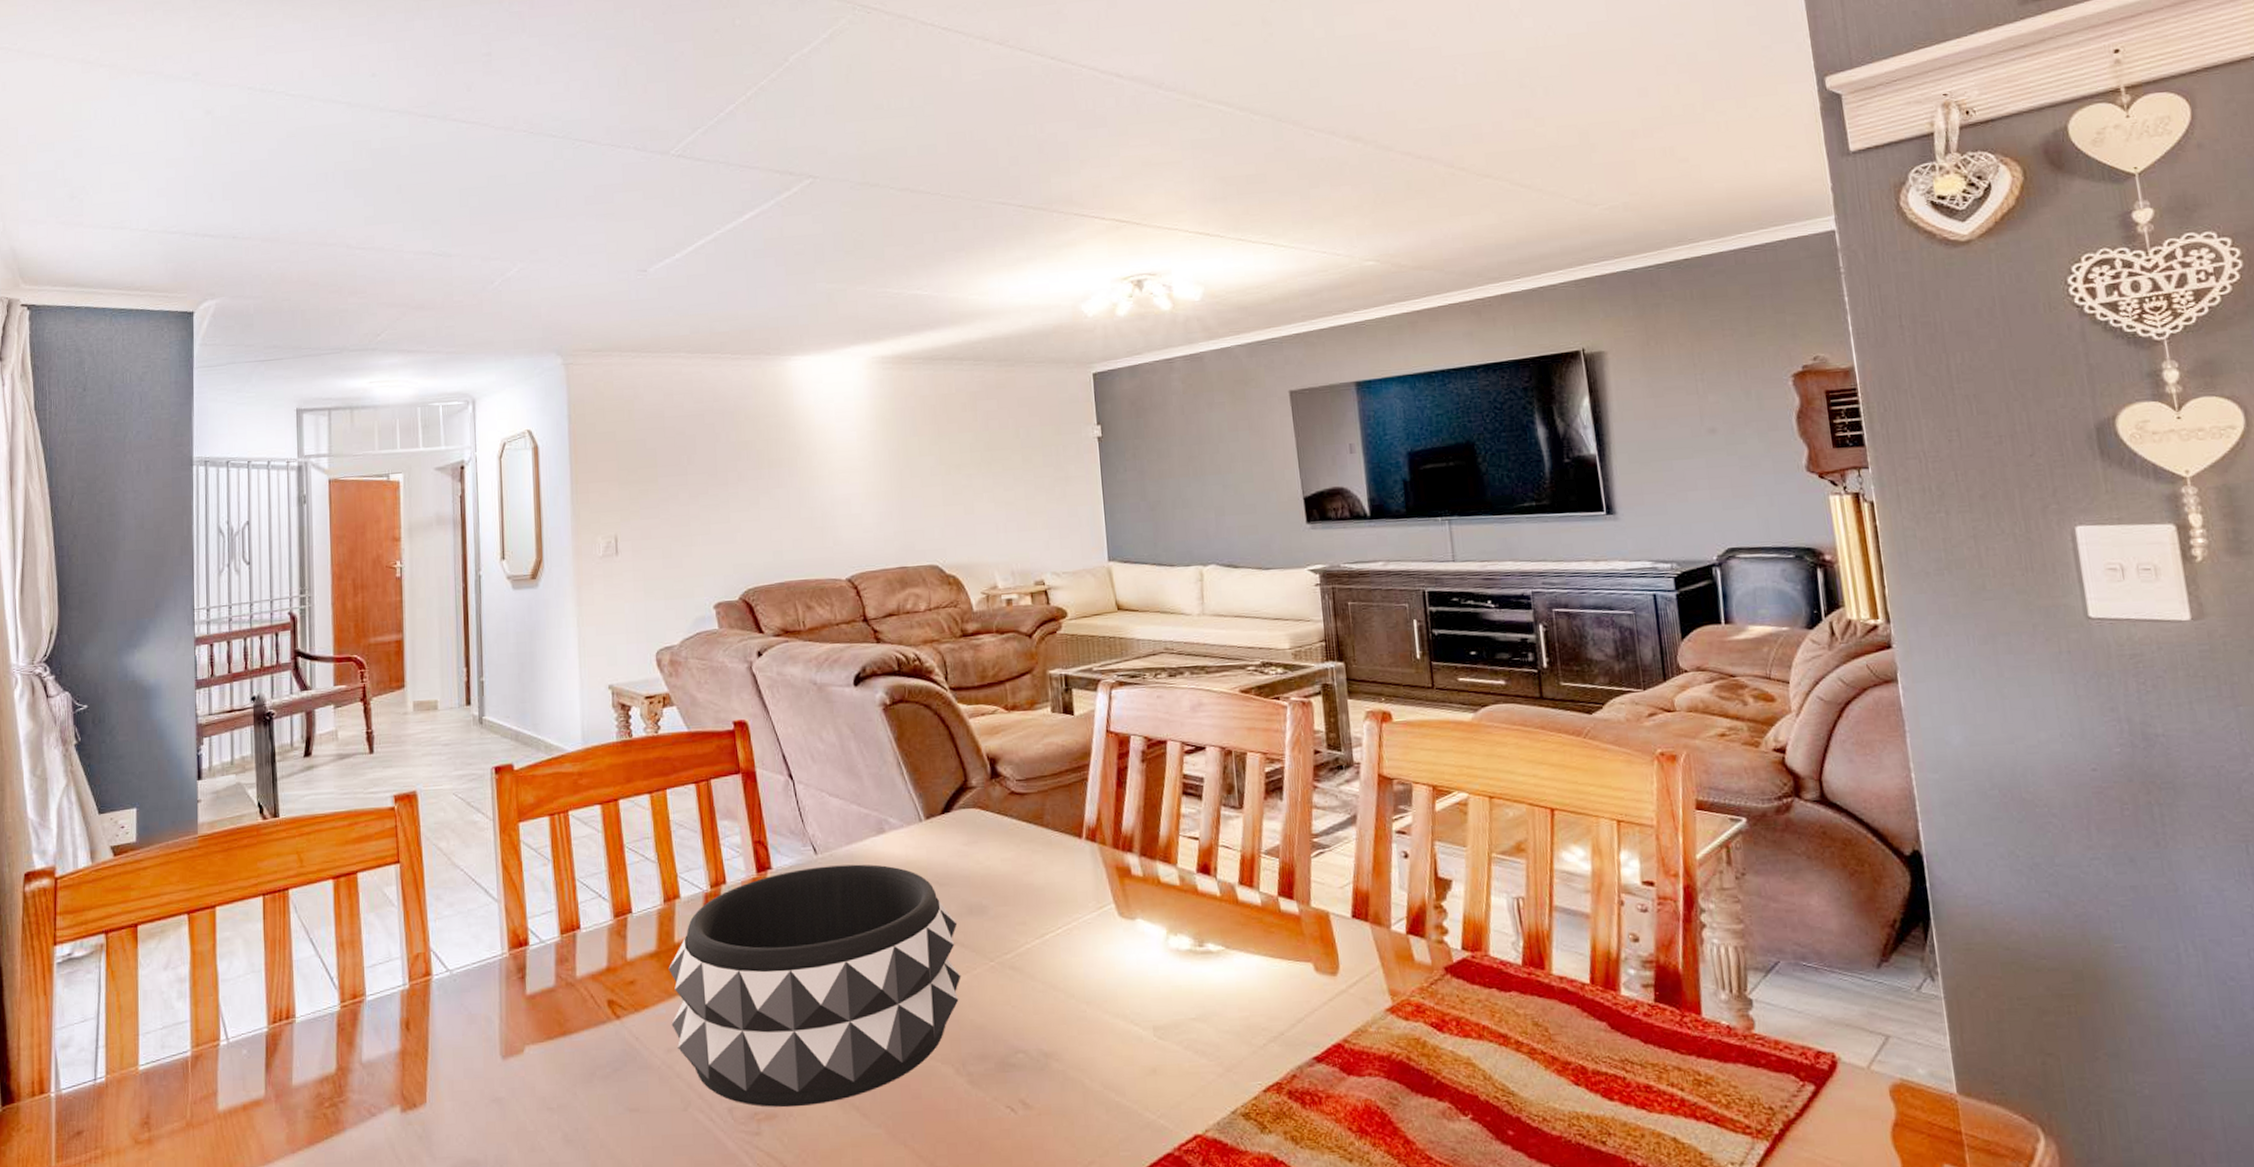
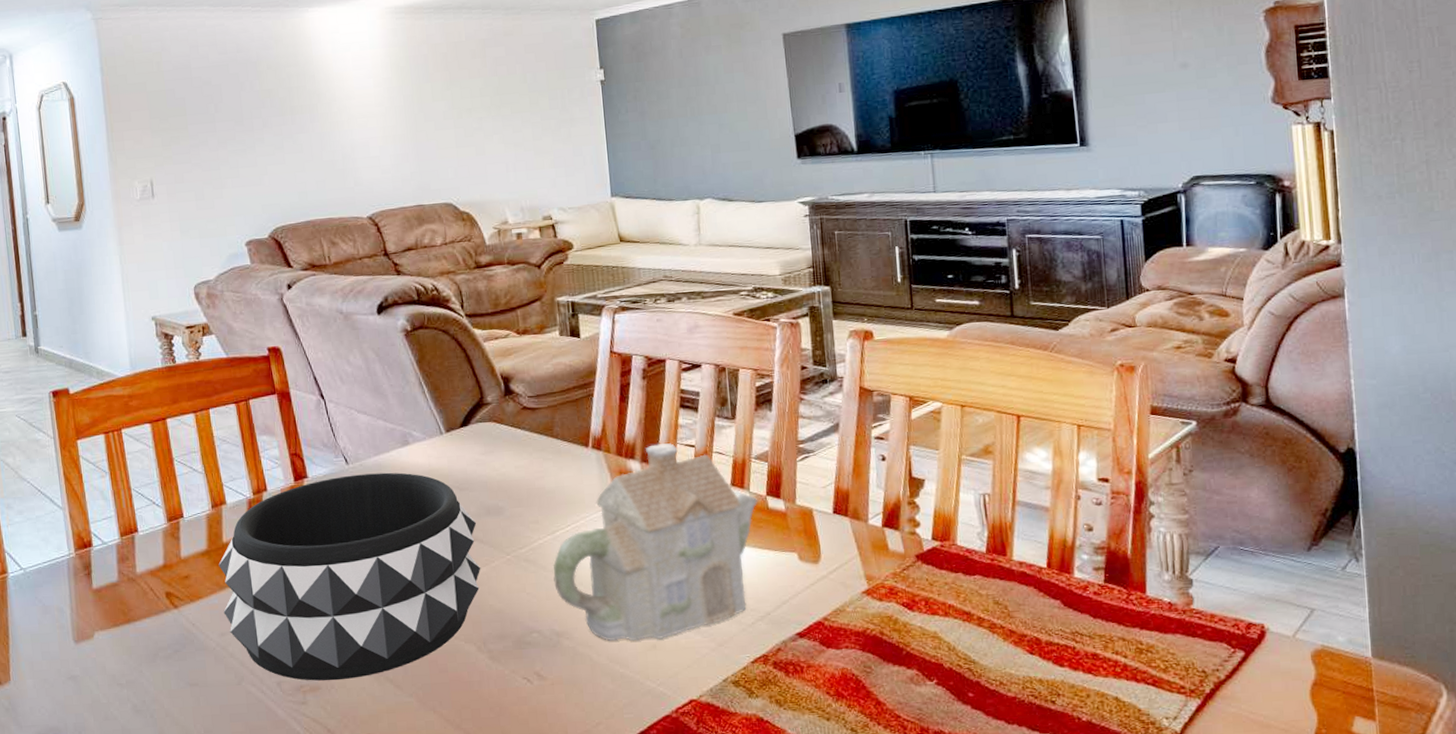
teapot: none [1042,834,1269,1065] -> present [553,443,758,642]

